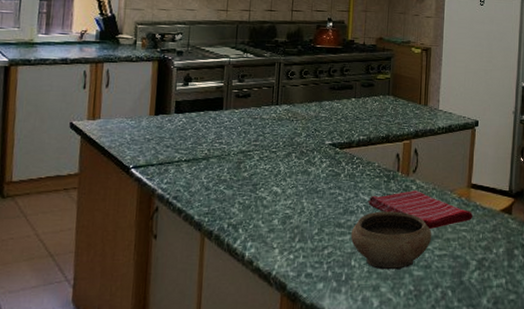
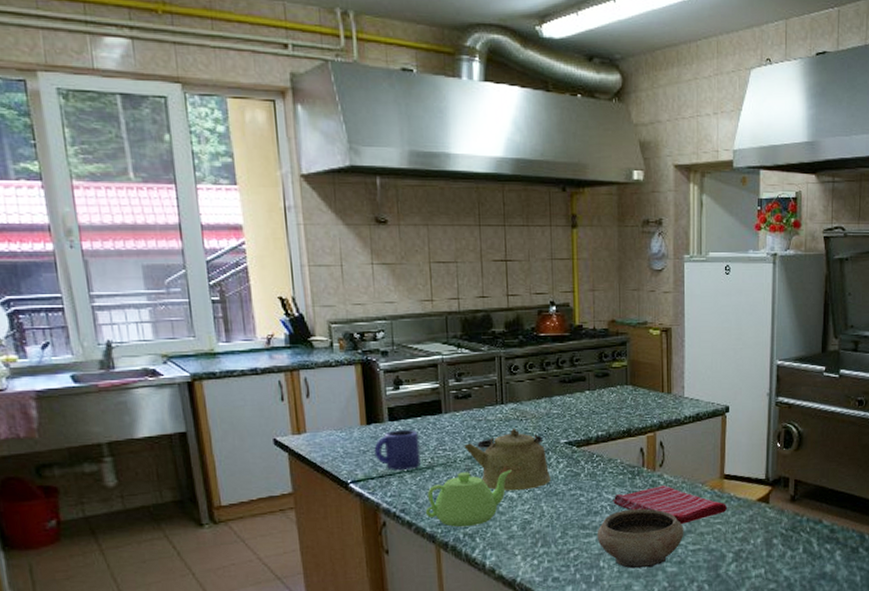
mug: none [157,121,200,159] -> present [374,429,421,470]
teapot: none [195,165,279,218] -> present [425,470,512,527]
kettle: none [239,127,314,186] -> present [464,428,551,491]

